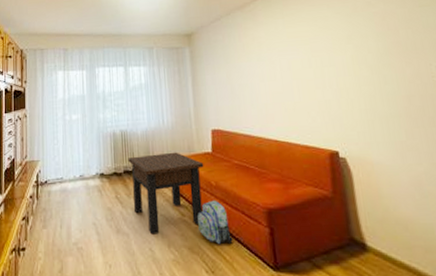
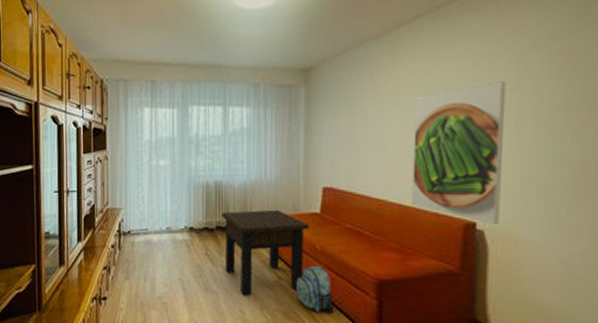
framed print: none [275,37,357,153] -> present [412,81,507,225]

